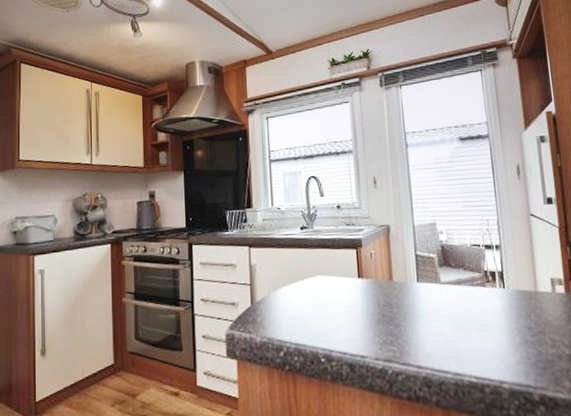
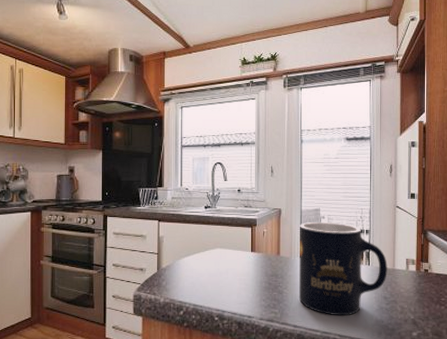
mug: none [414,238,529,353] -> present [298,221,387,316]

